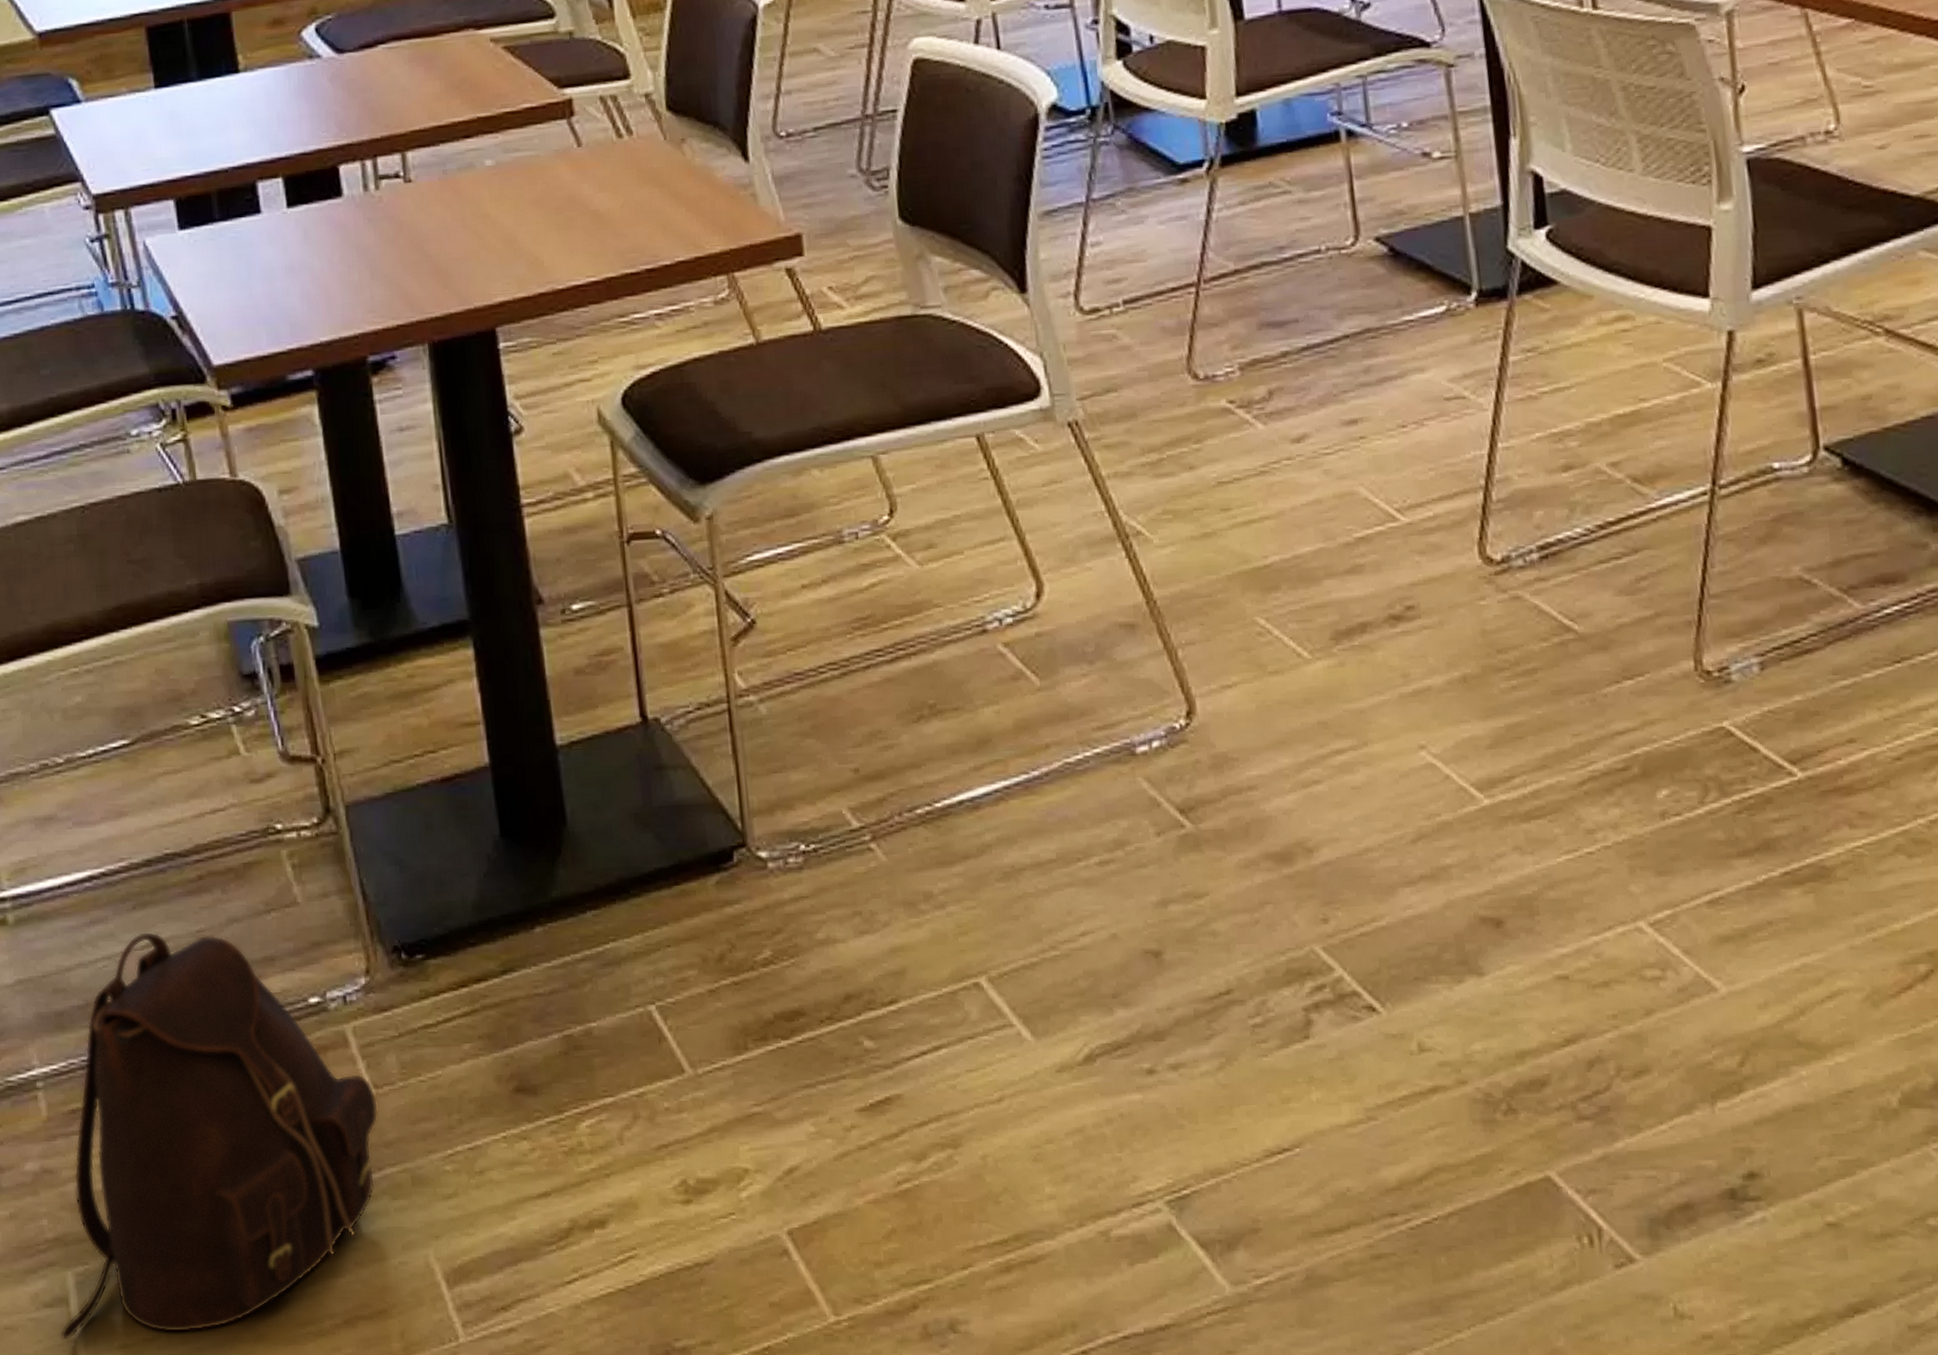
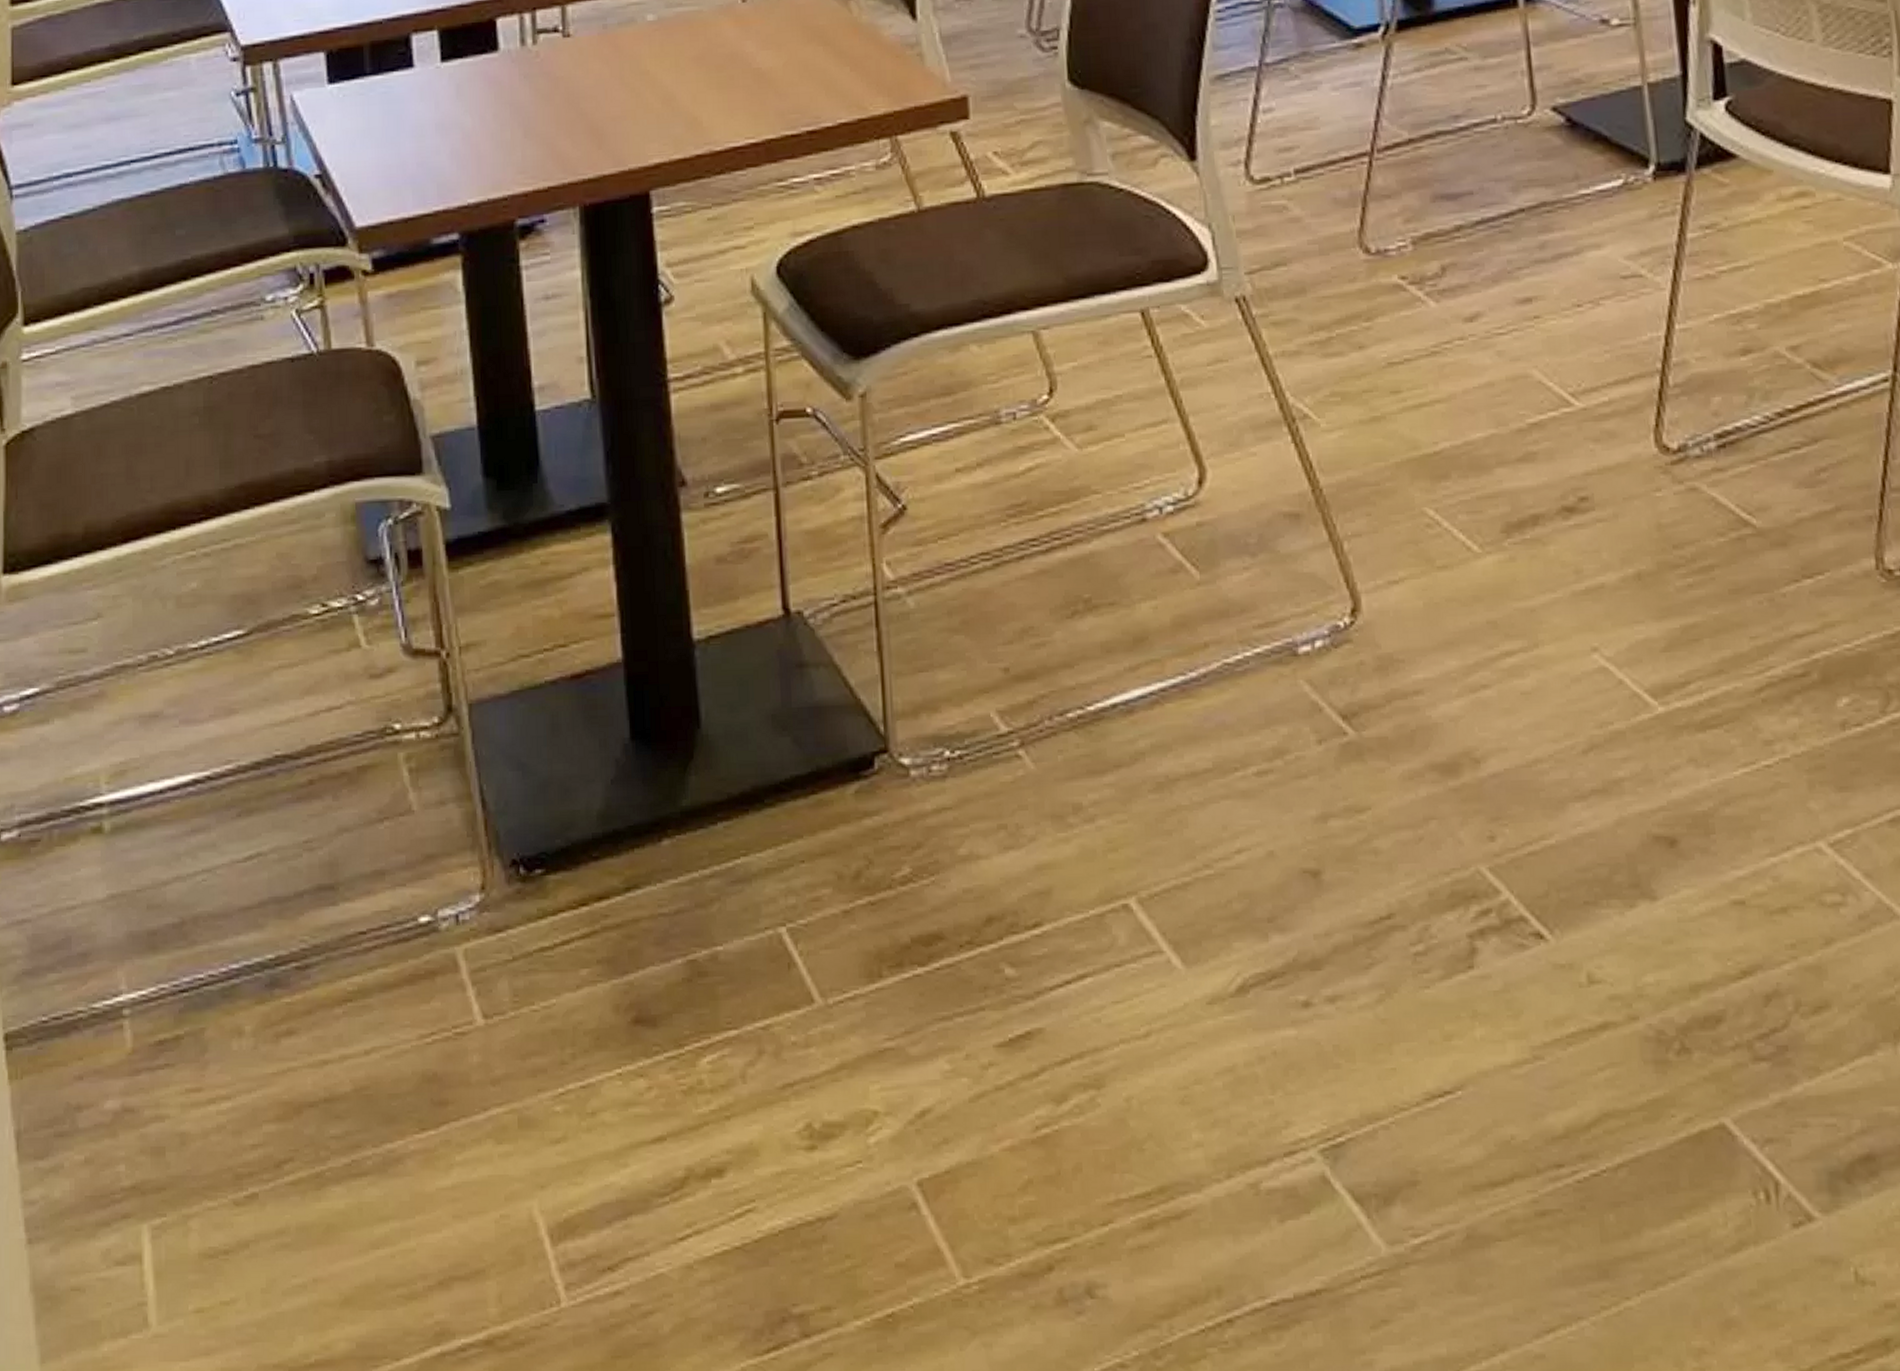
backpack: present [60,931,379,1341] -> none [131,841,486,1304]

